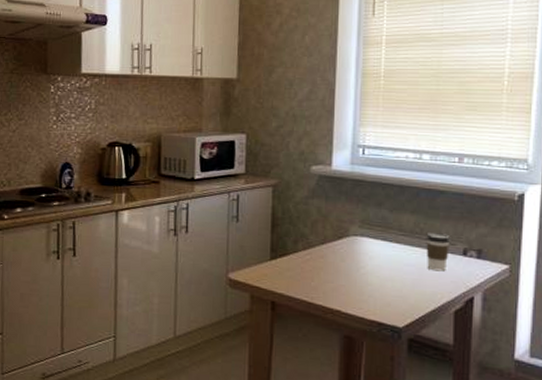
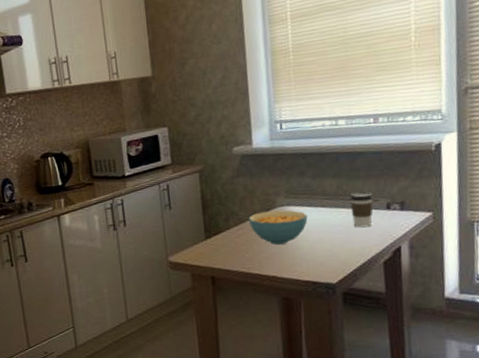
cereal bowl: none [318,238,381,277] -> present [248,210,308,245]

